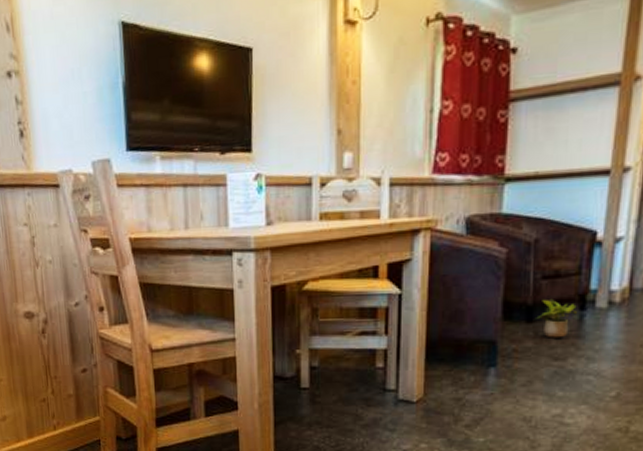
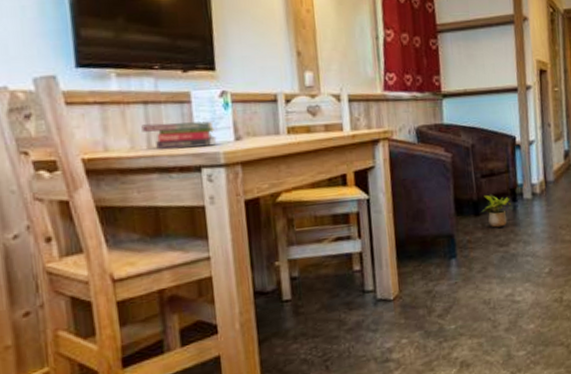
books: none [180,204,250,233] -> present [141,121,217,150]

